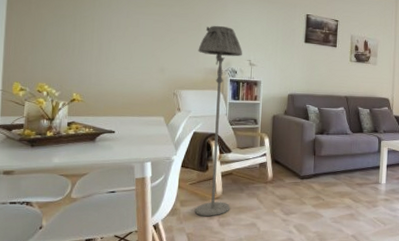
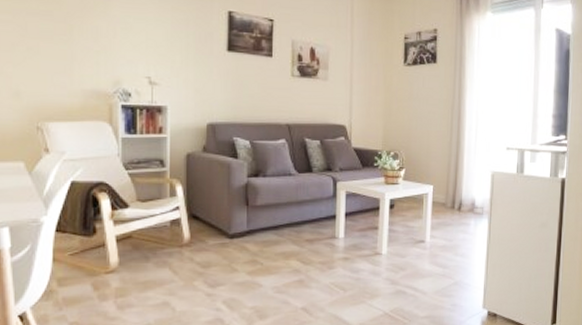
floor lamp: present [194,25,242,216] -> none [70,27,137,298]

